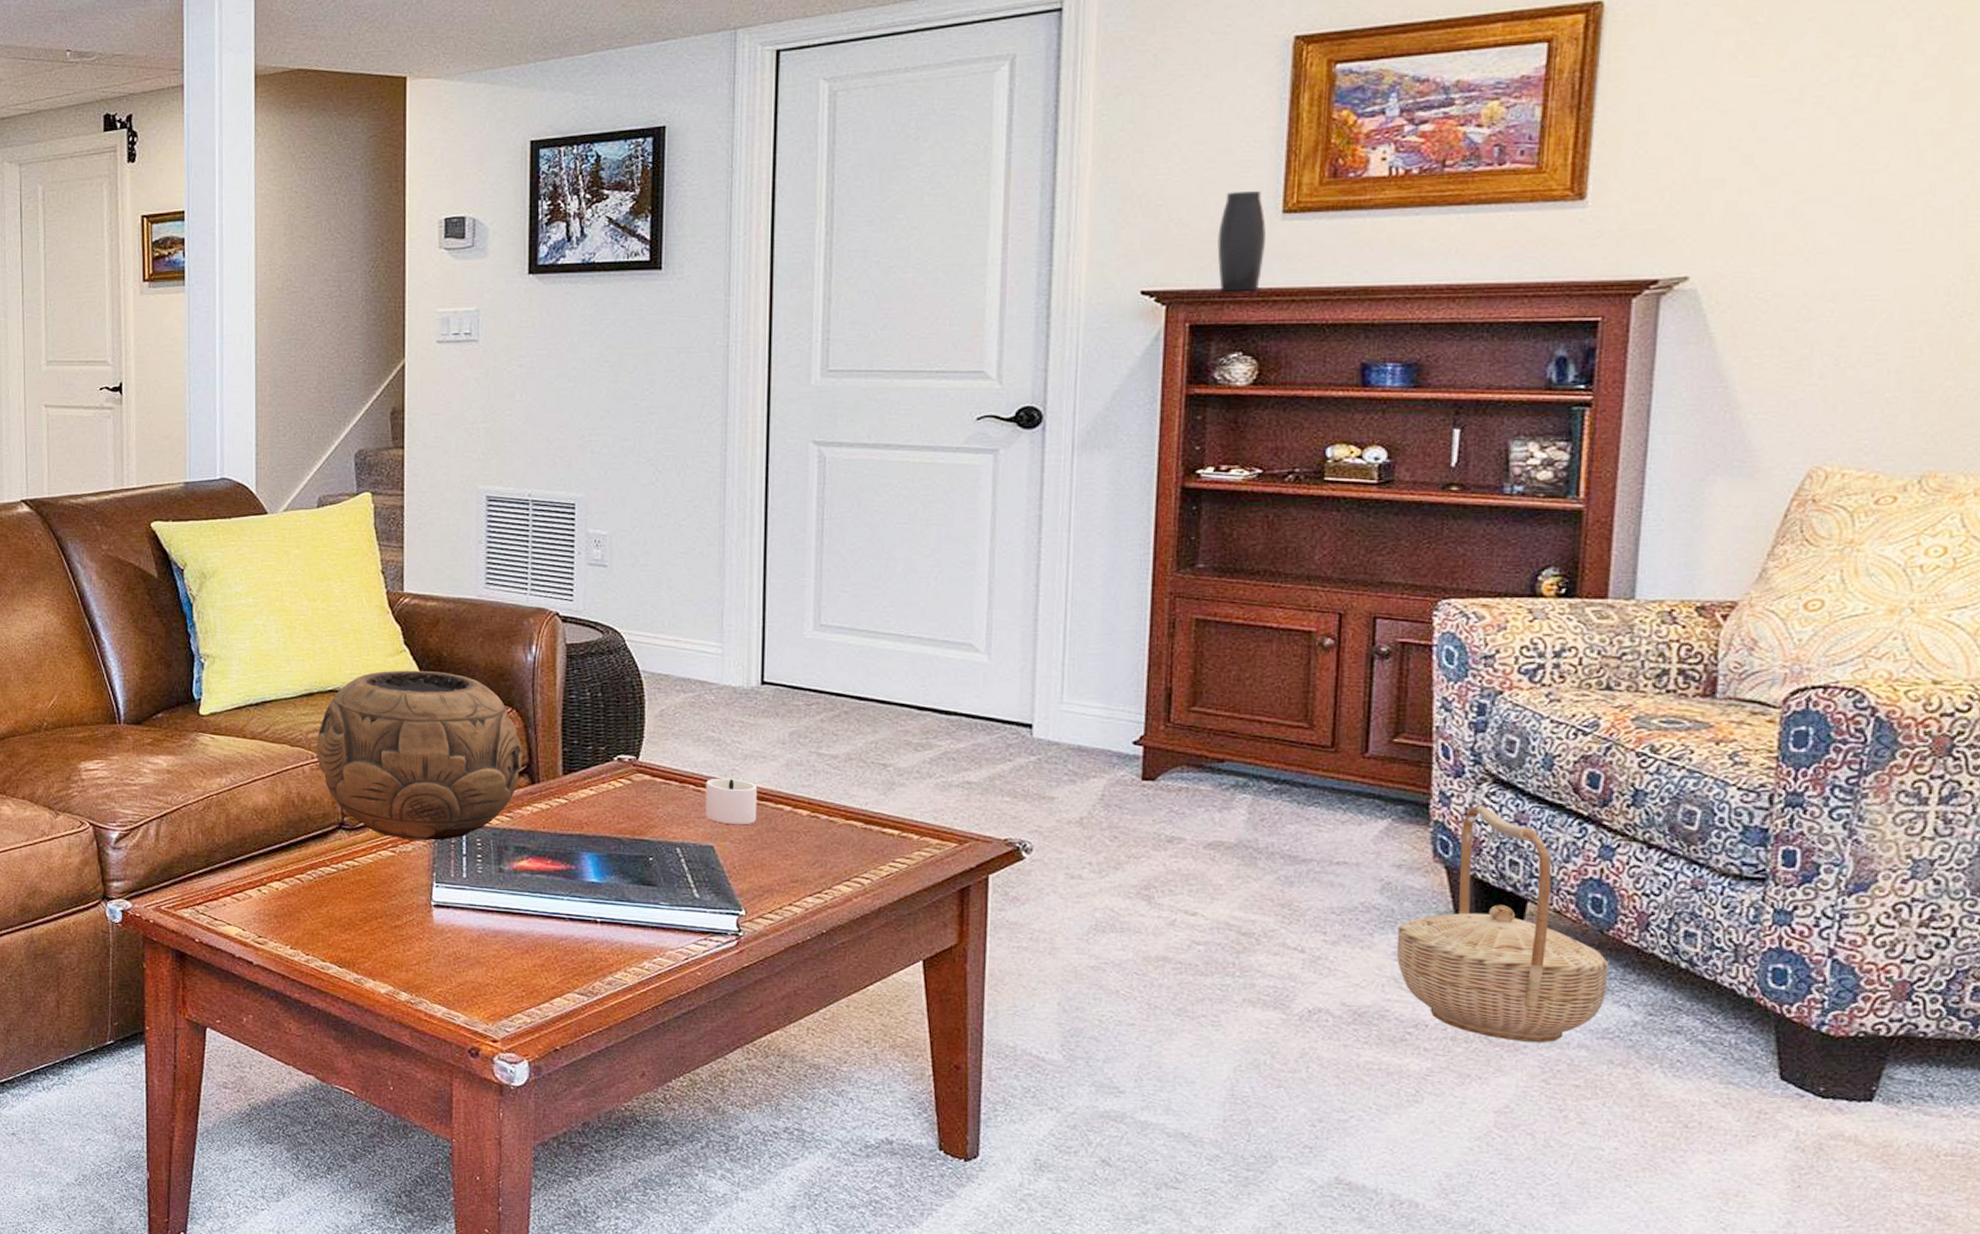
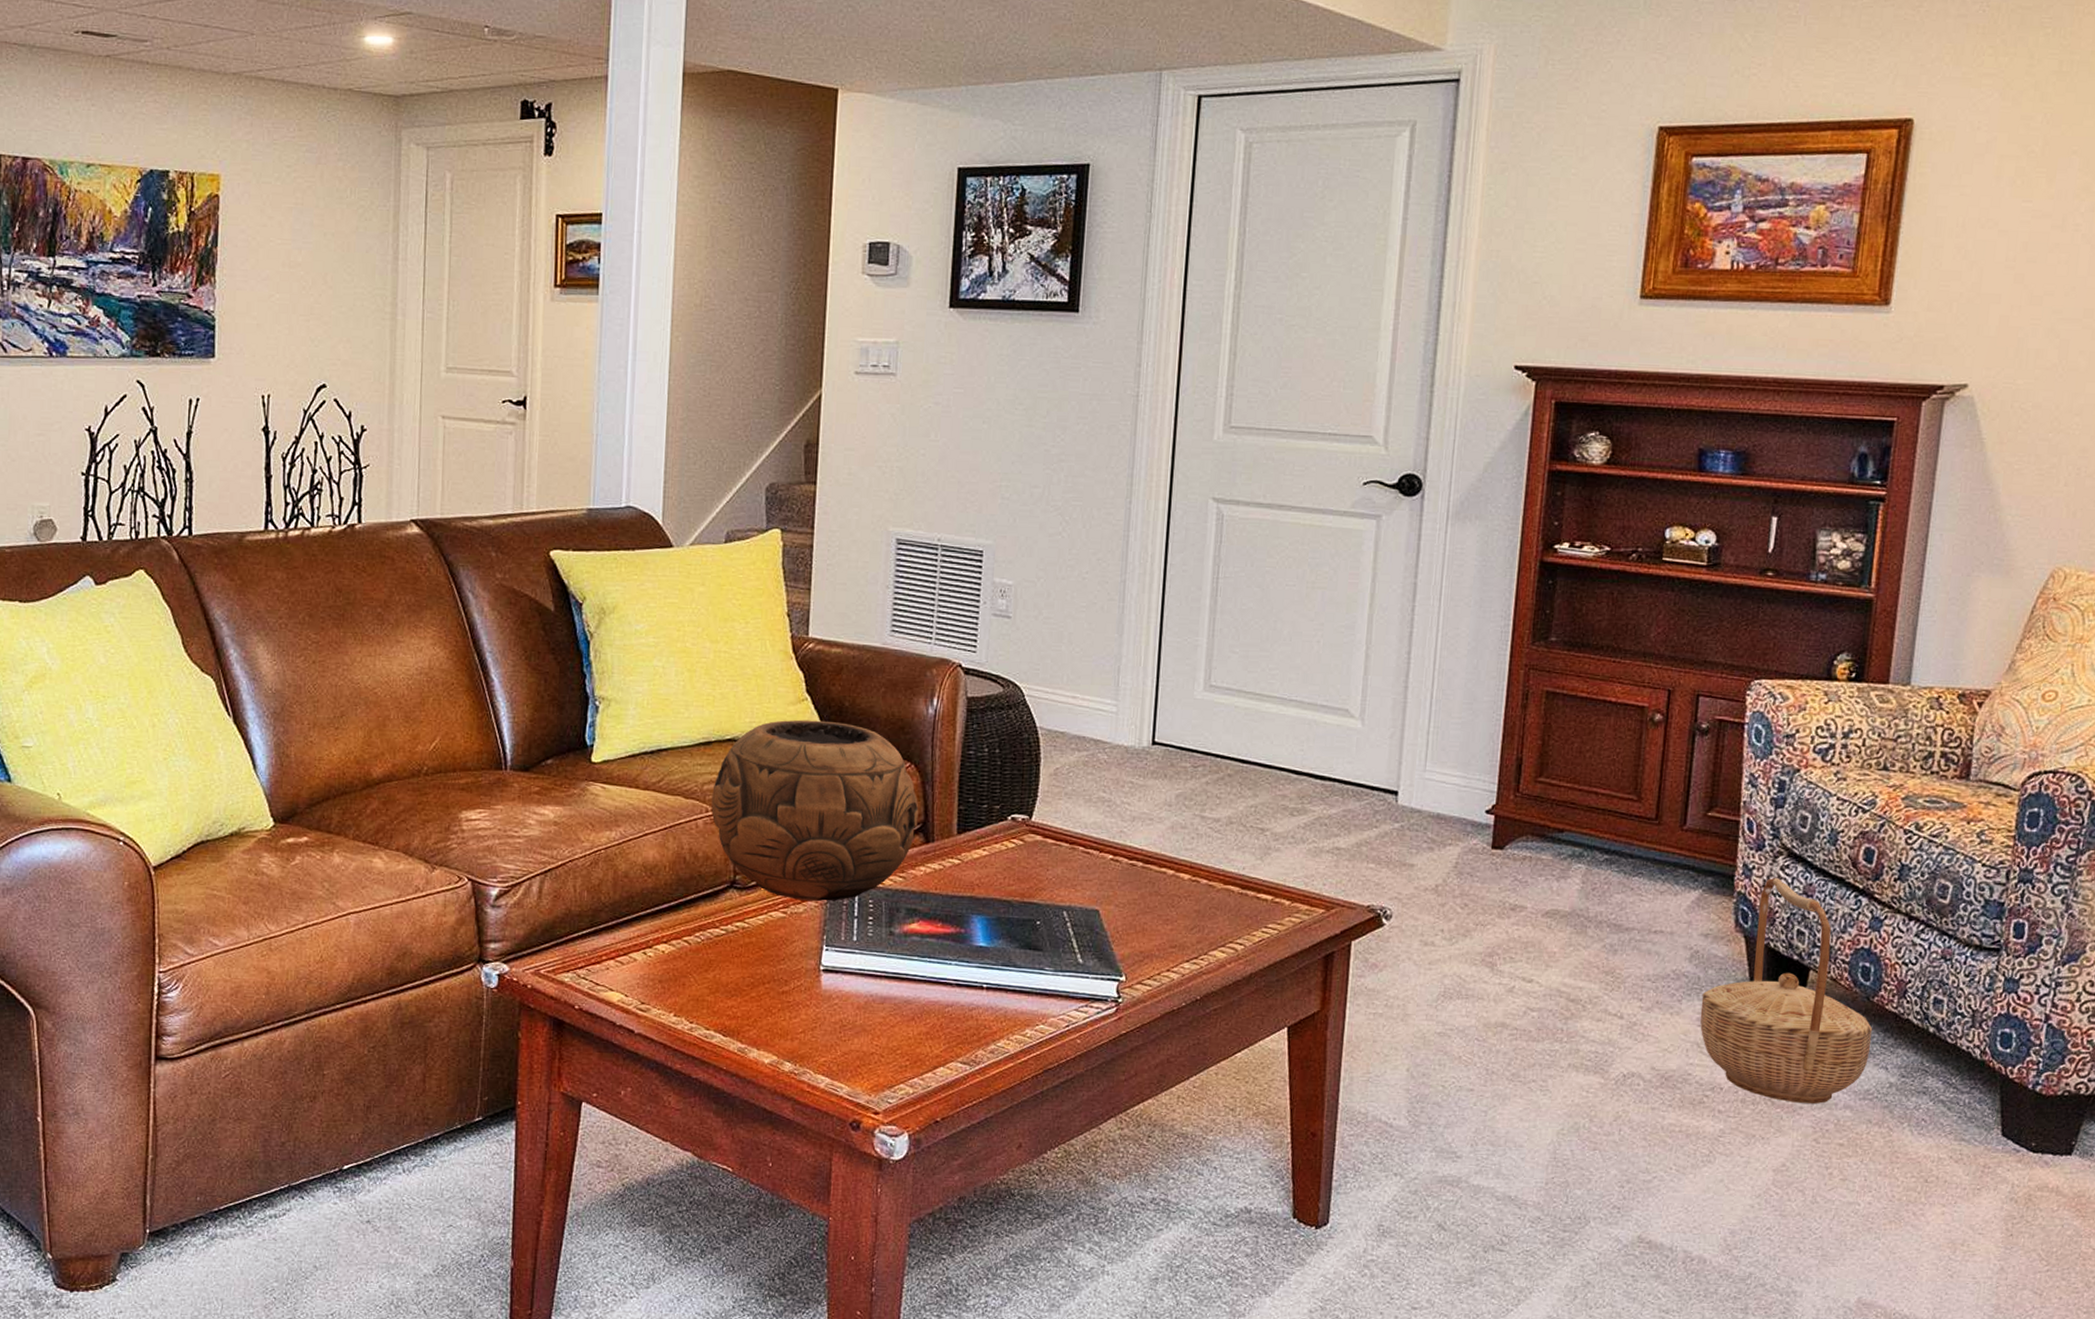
candle: present [705,778,758,825] -> none [1093,840,1144,889]
vase: present [1217,191,1266,293] -> none [1582,274,1625,374]

